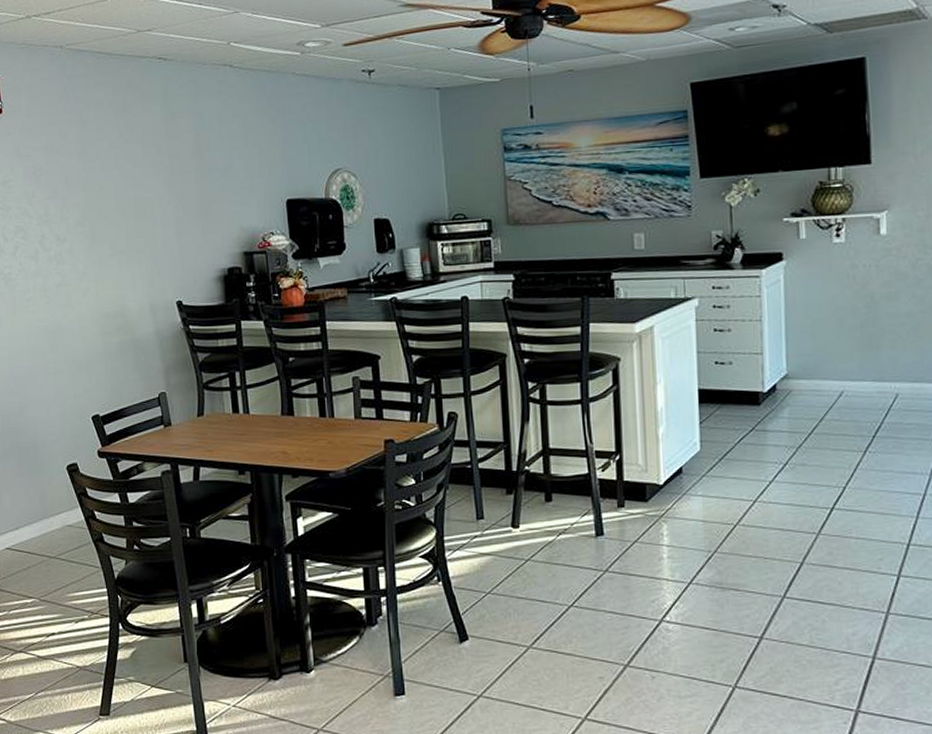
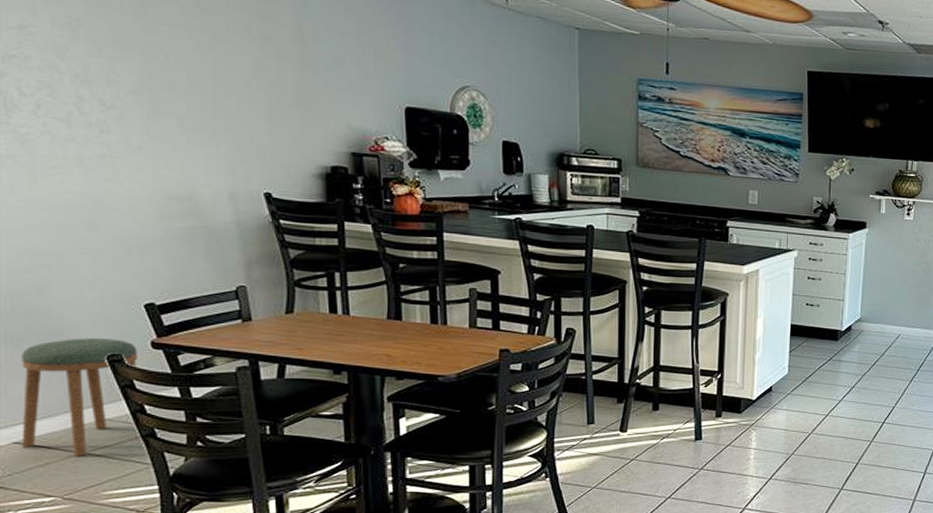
stool: none [10,450,89,560] -> present [21,338,139,456]

